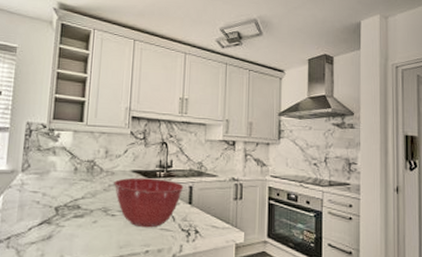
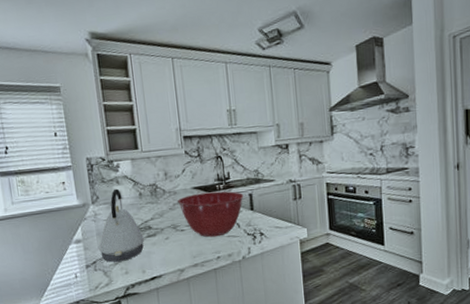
kettle: none [17,159,70,241] -> present [99,188,144,262]

